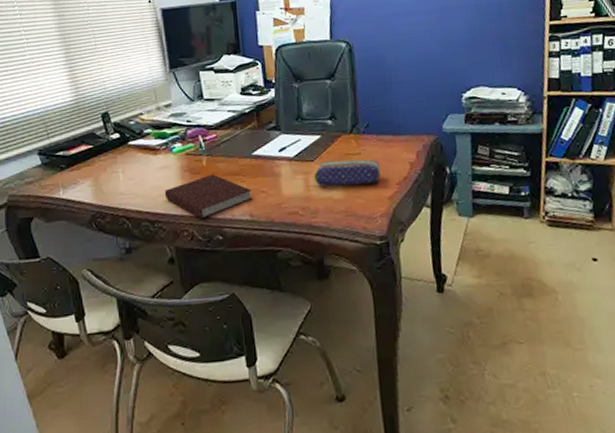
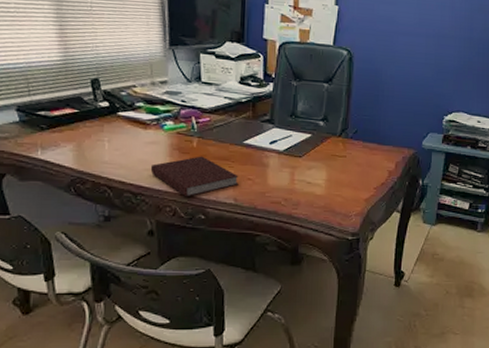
pencil case: present [314,159,381,186] -> none [300,159,362,185]

